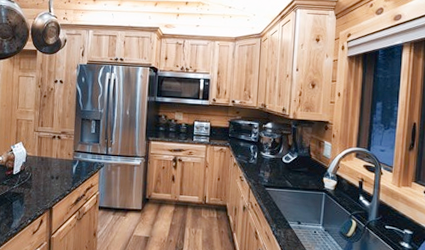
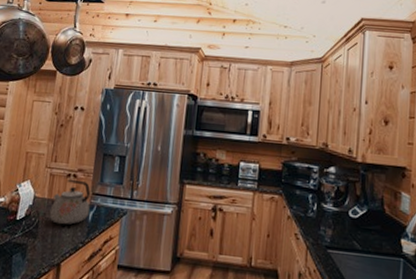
kettle: none [40,140,73,177] -> present [49,179,91,225]

